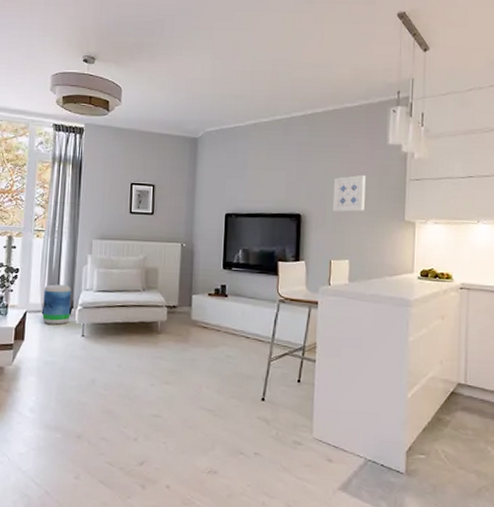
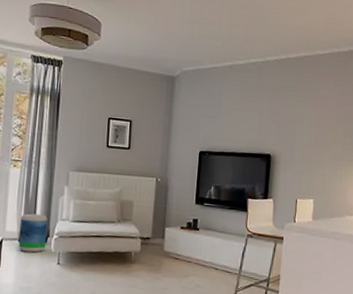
wall art: present [332,175,366,213] -> none [300,120,333,155]

